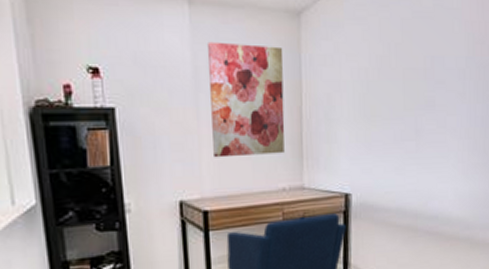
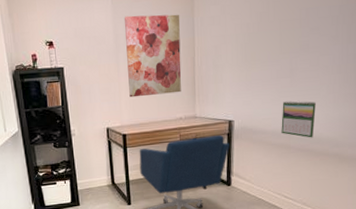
calendar: none [406,170,444,218] -> present [281,101,316,138]

